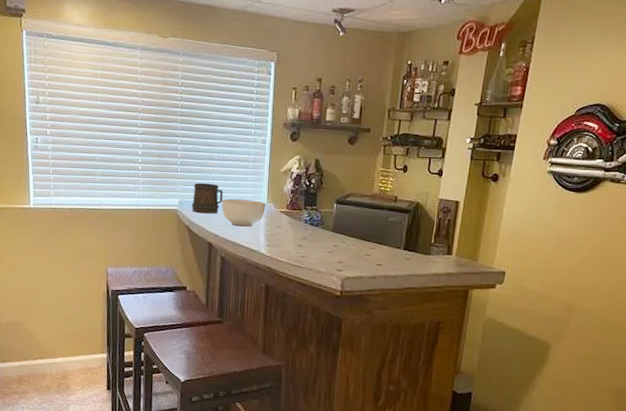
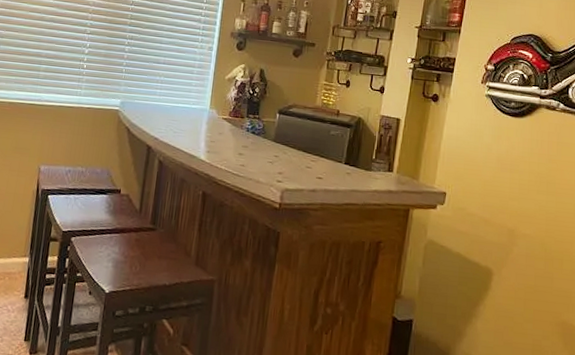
beer mug: present [191,182,224,214] -> none [133,84,167,117]
bowl: present [222,198,266,227] -> none [164,102,209,132]

